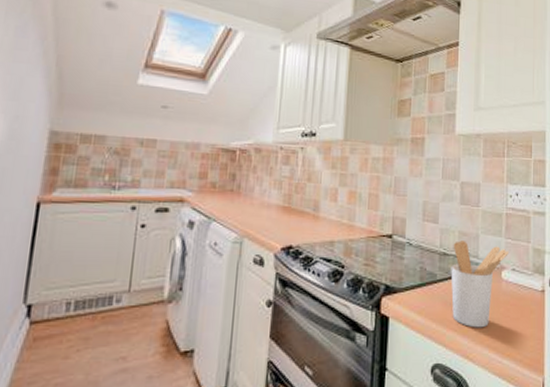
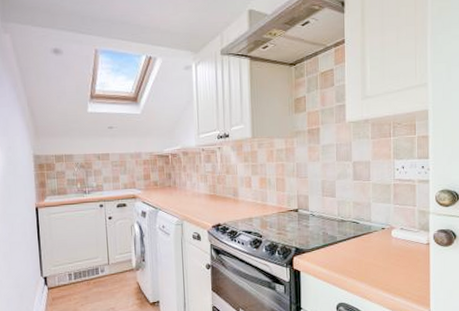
utensil holder: present [451,241,510,328] -> none [348,209,398,276]

